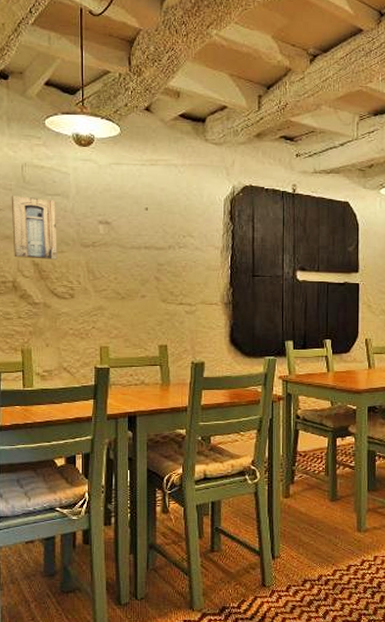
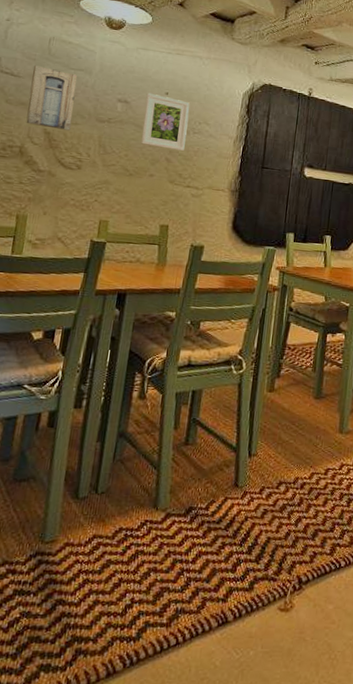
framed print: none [126,210,172,268] -> present [140,92,190,152]

